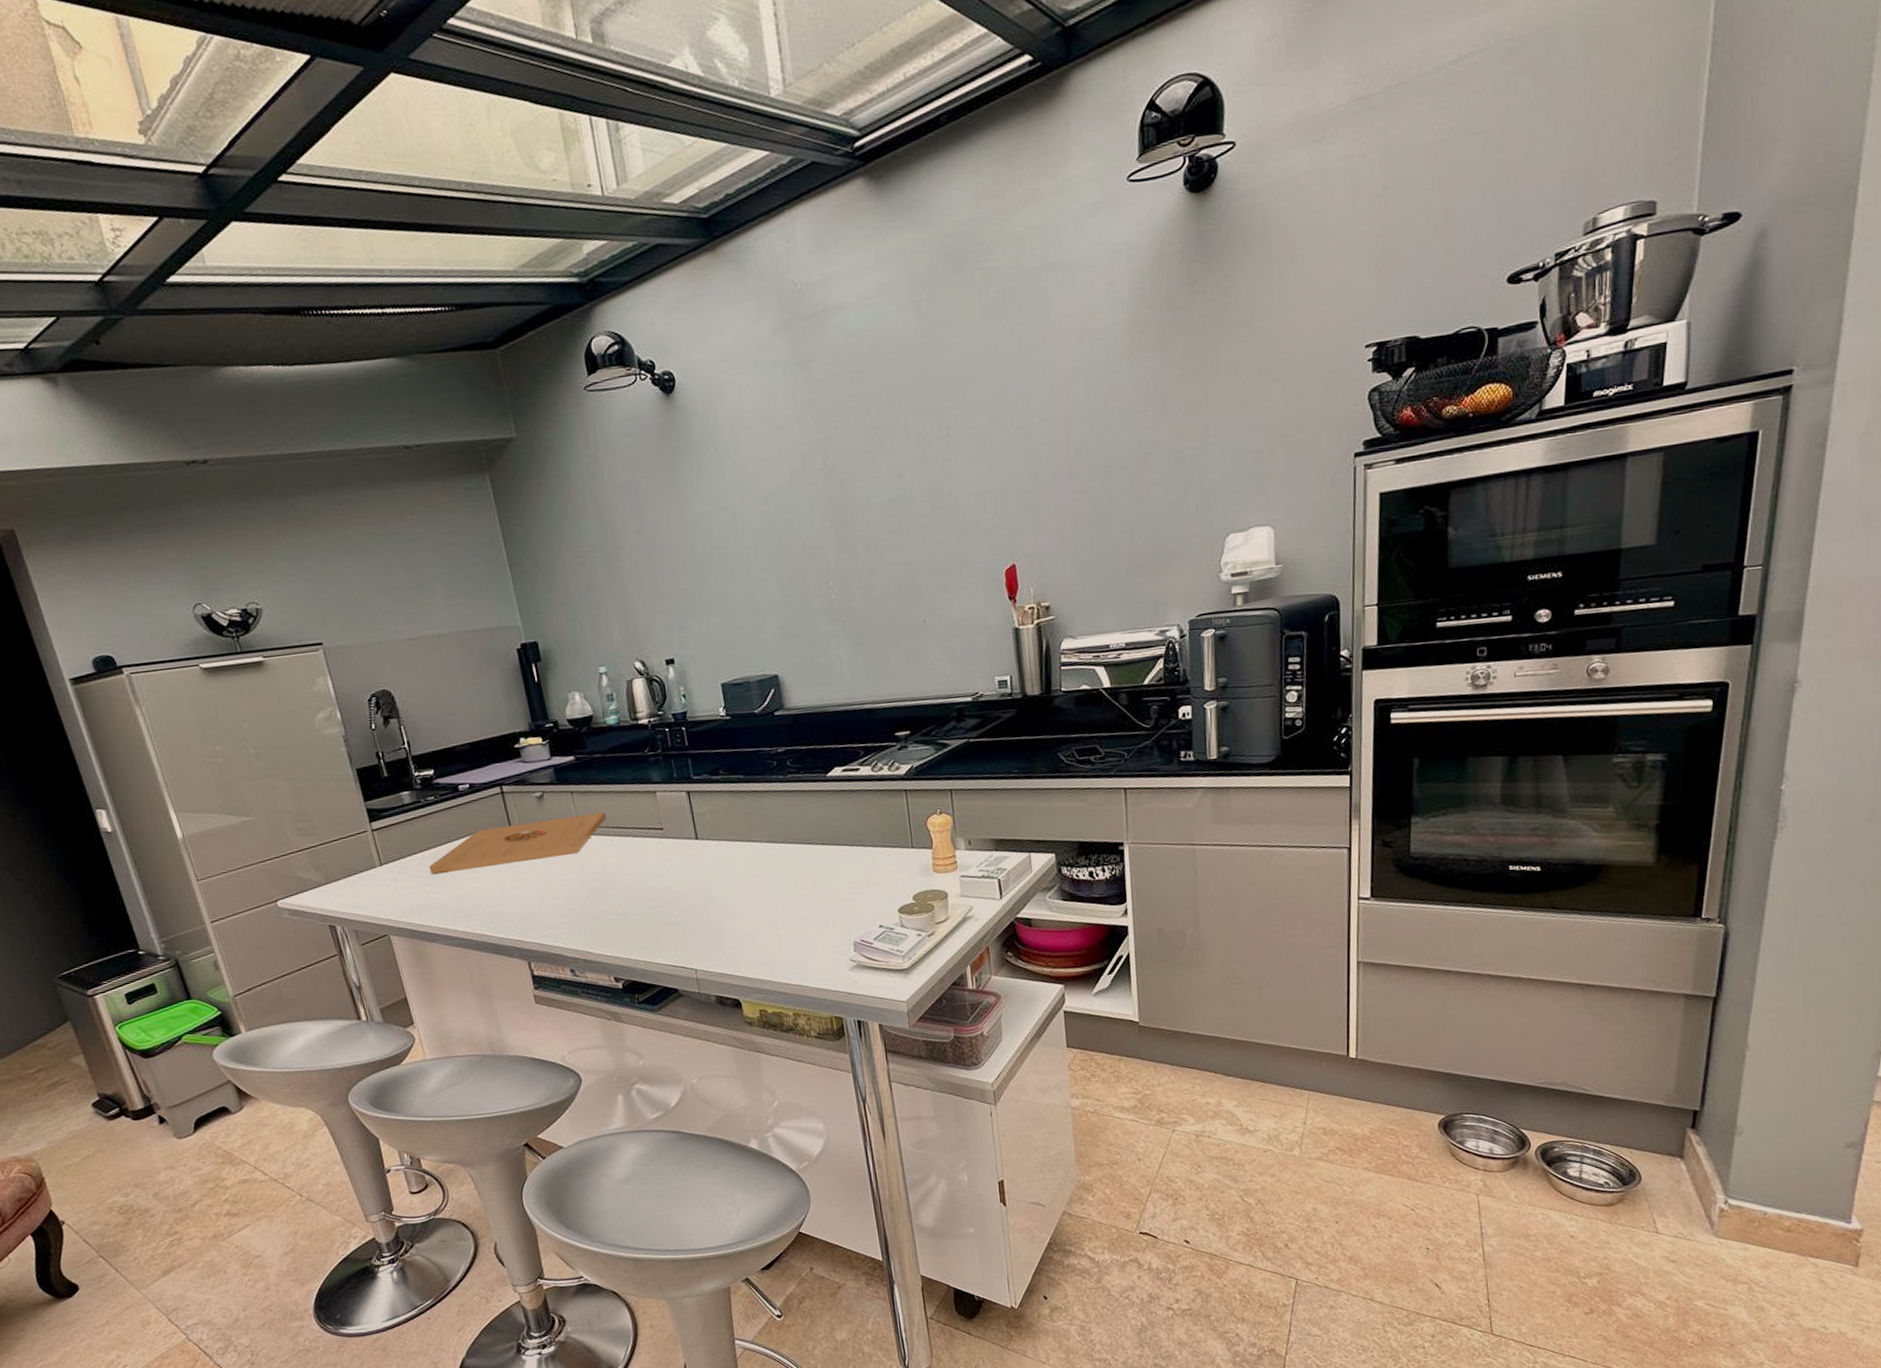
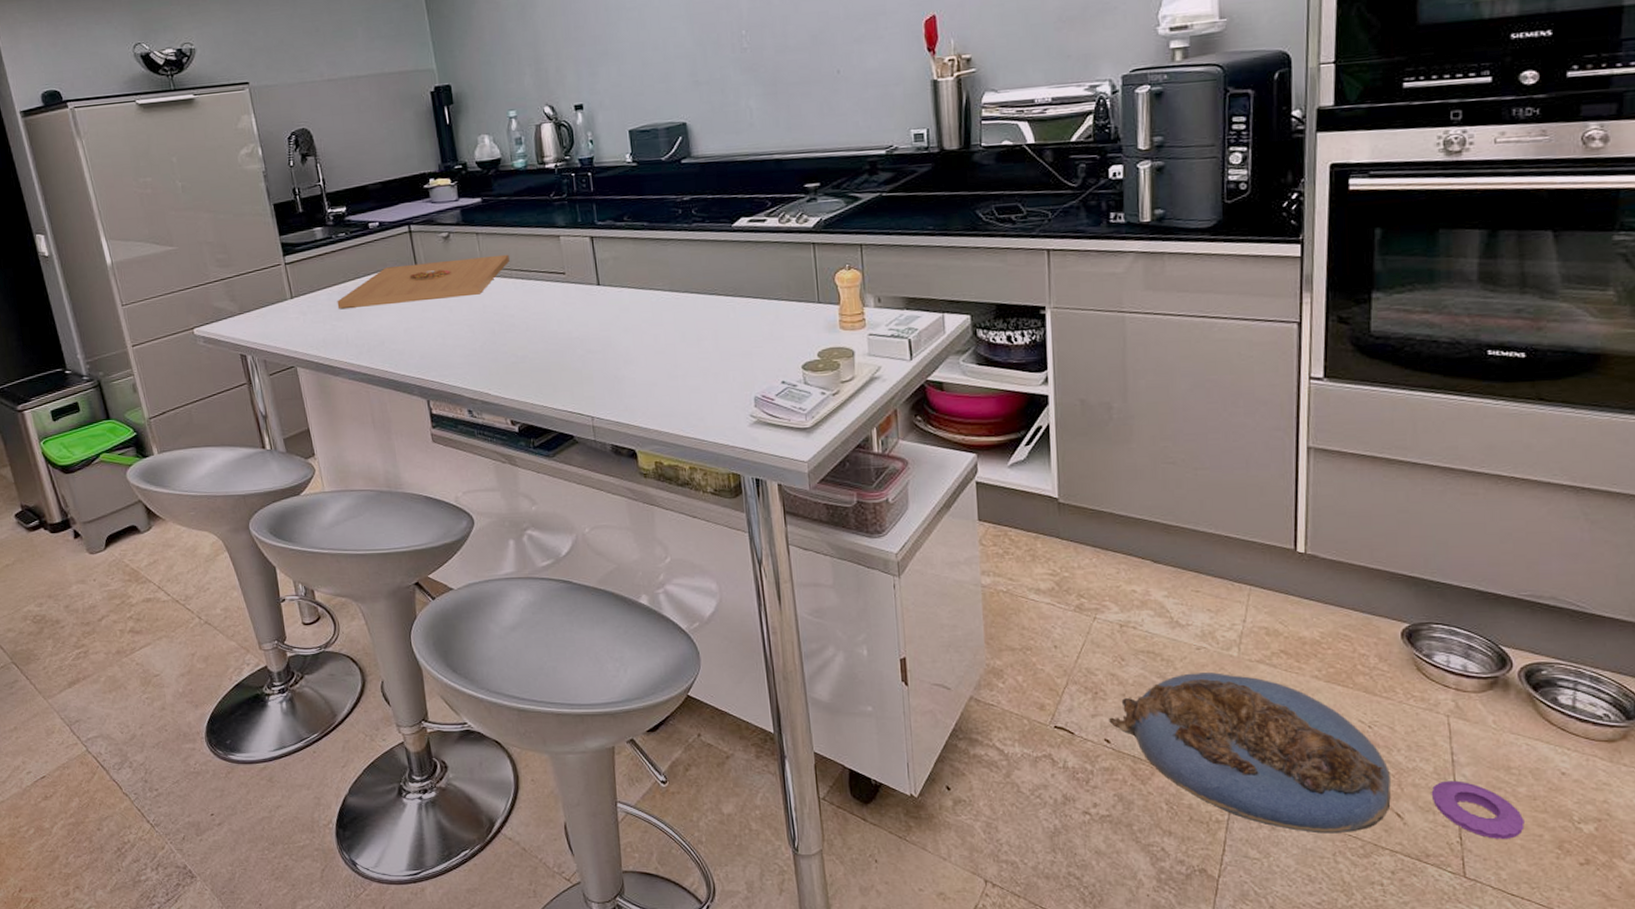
pet bed: none [1188,1172,1431,1308] -> present [1109,672,1391,834]
dog toy: none [1464,1250,1541,1299] -> present [1431,780,1525,839]

